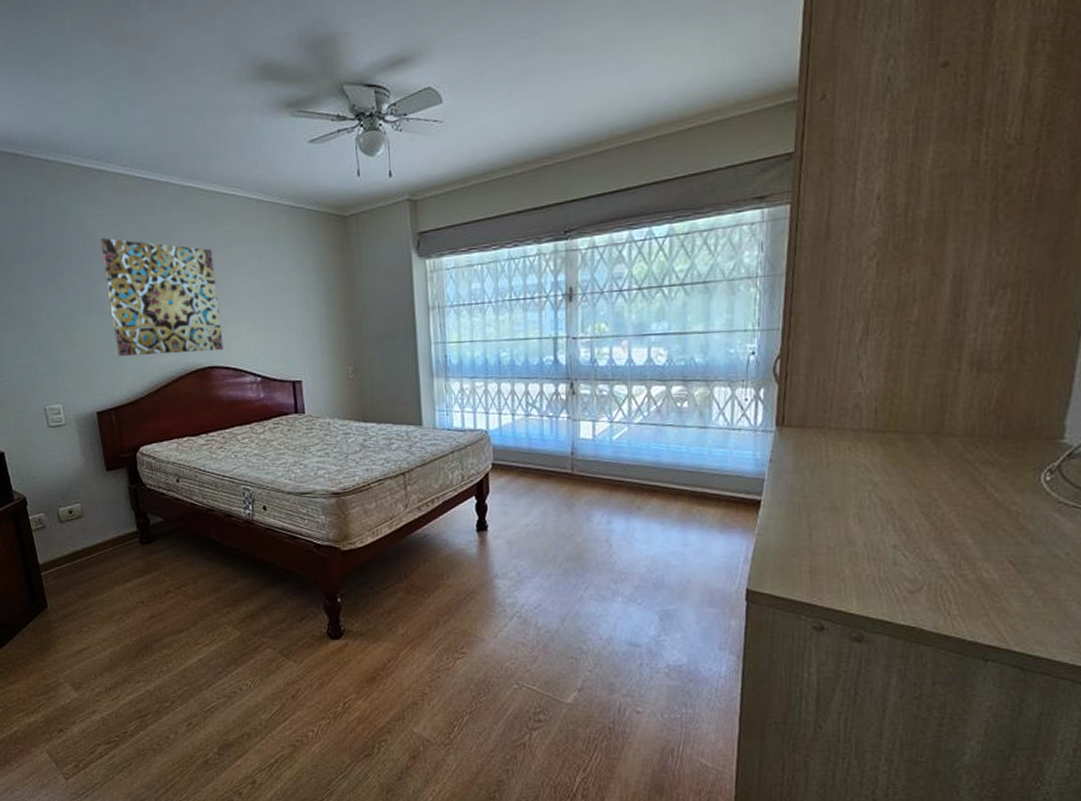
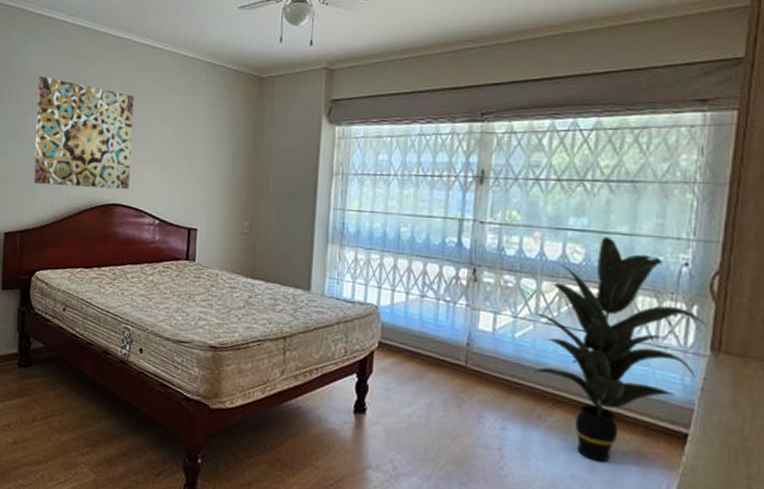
indoor plant: none [628,337,774,537] -> present [534,237,709,463]

